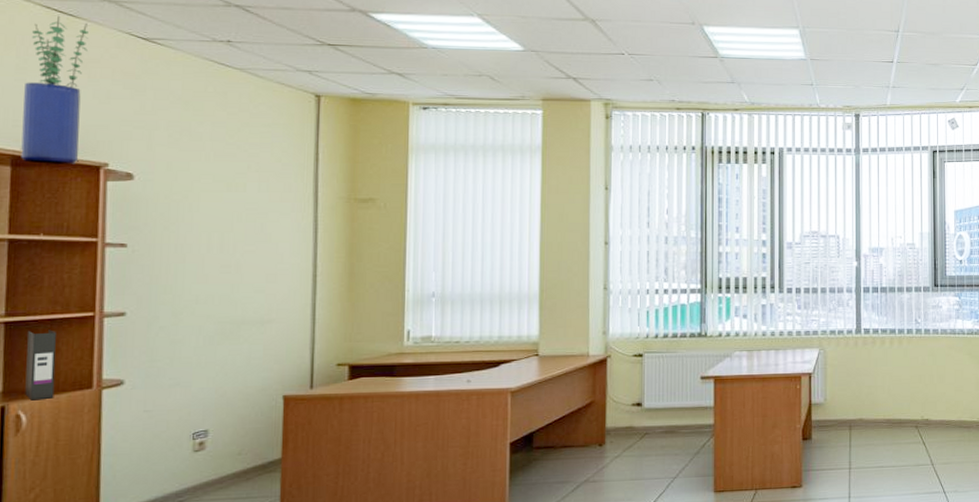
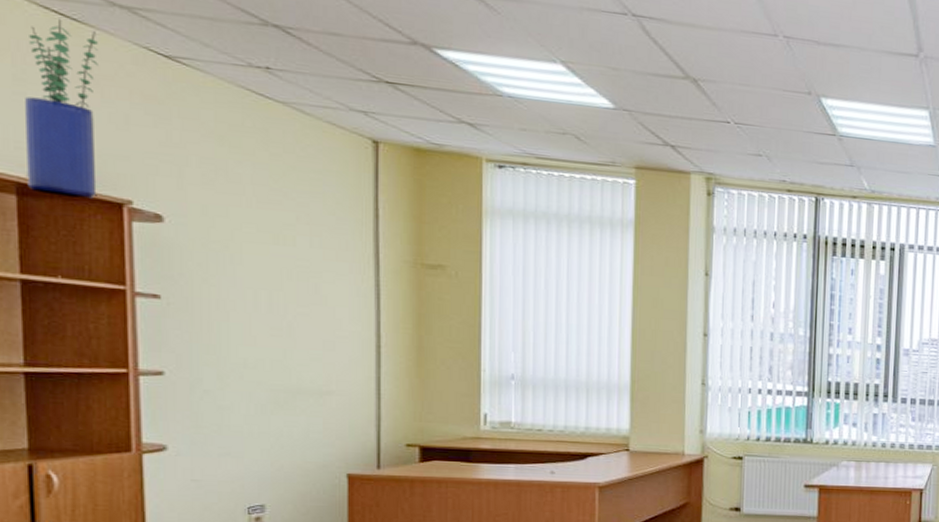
binder: present [25,329,57,401] -> none [53,383,88,461]

